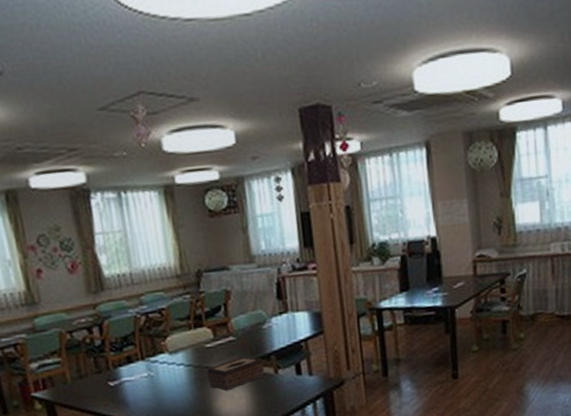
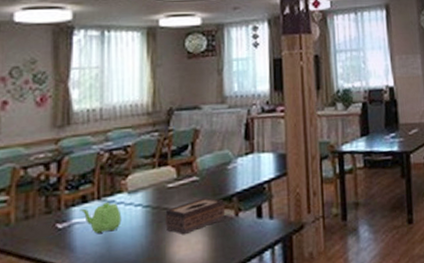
teapot: none [127,362,167,391] -> present [80,202,122,234]

